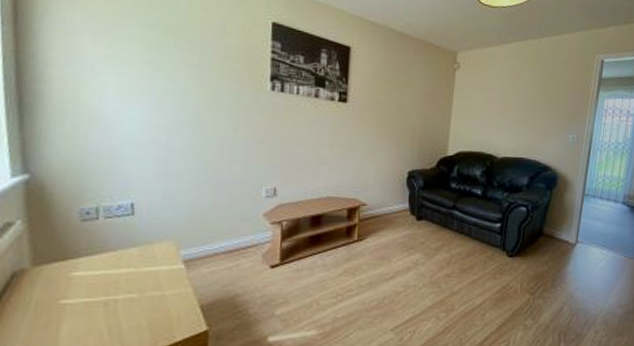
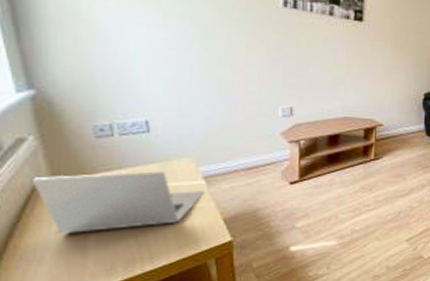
laptop: none [12,255,183,322] -> present [31,171,205,233]

